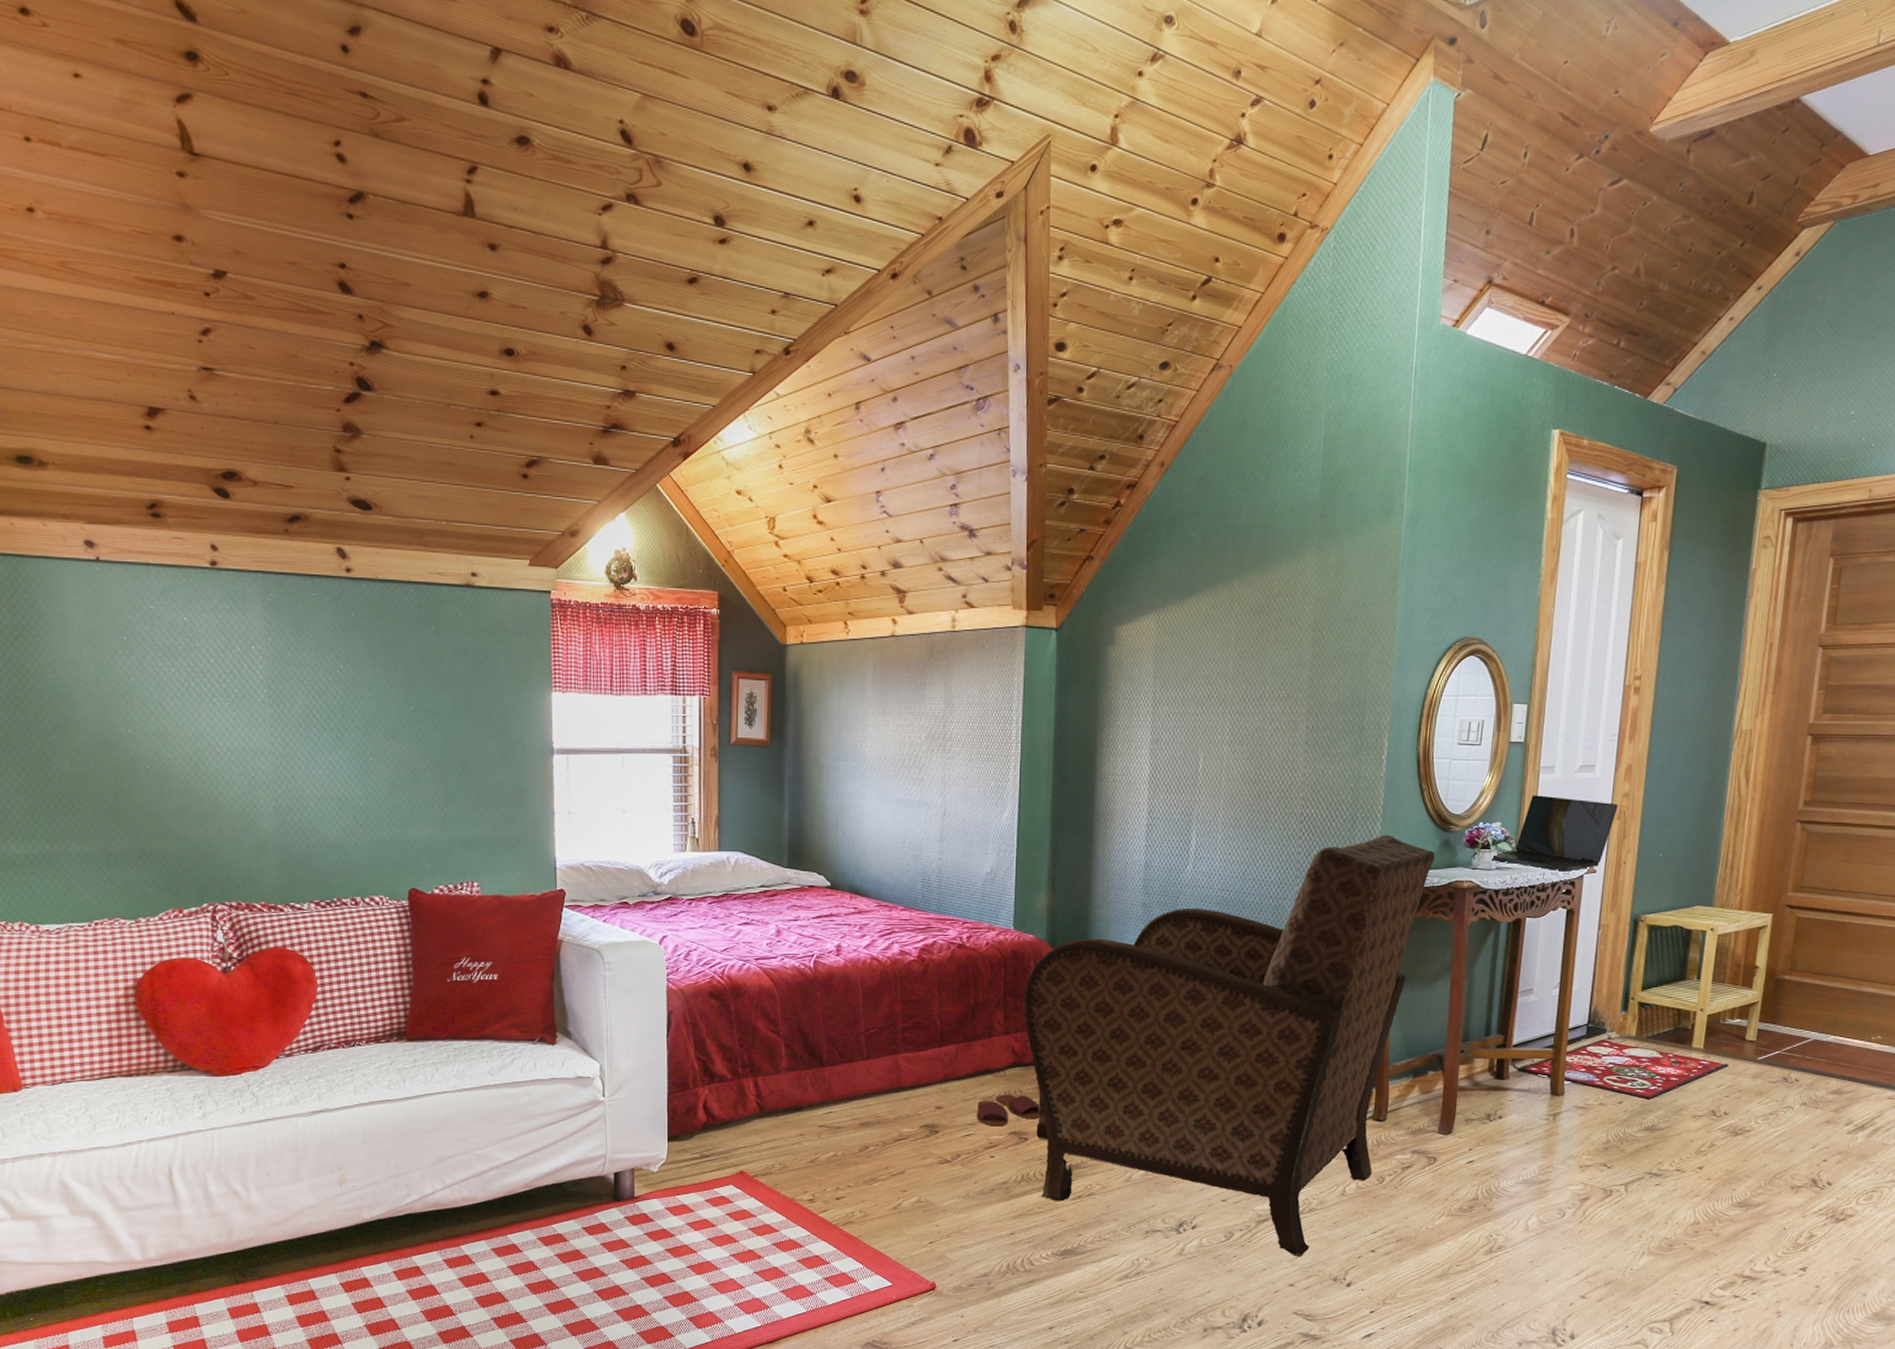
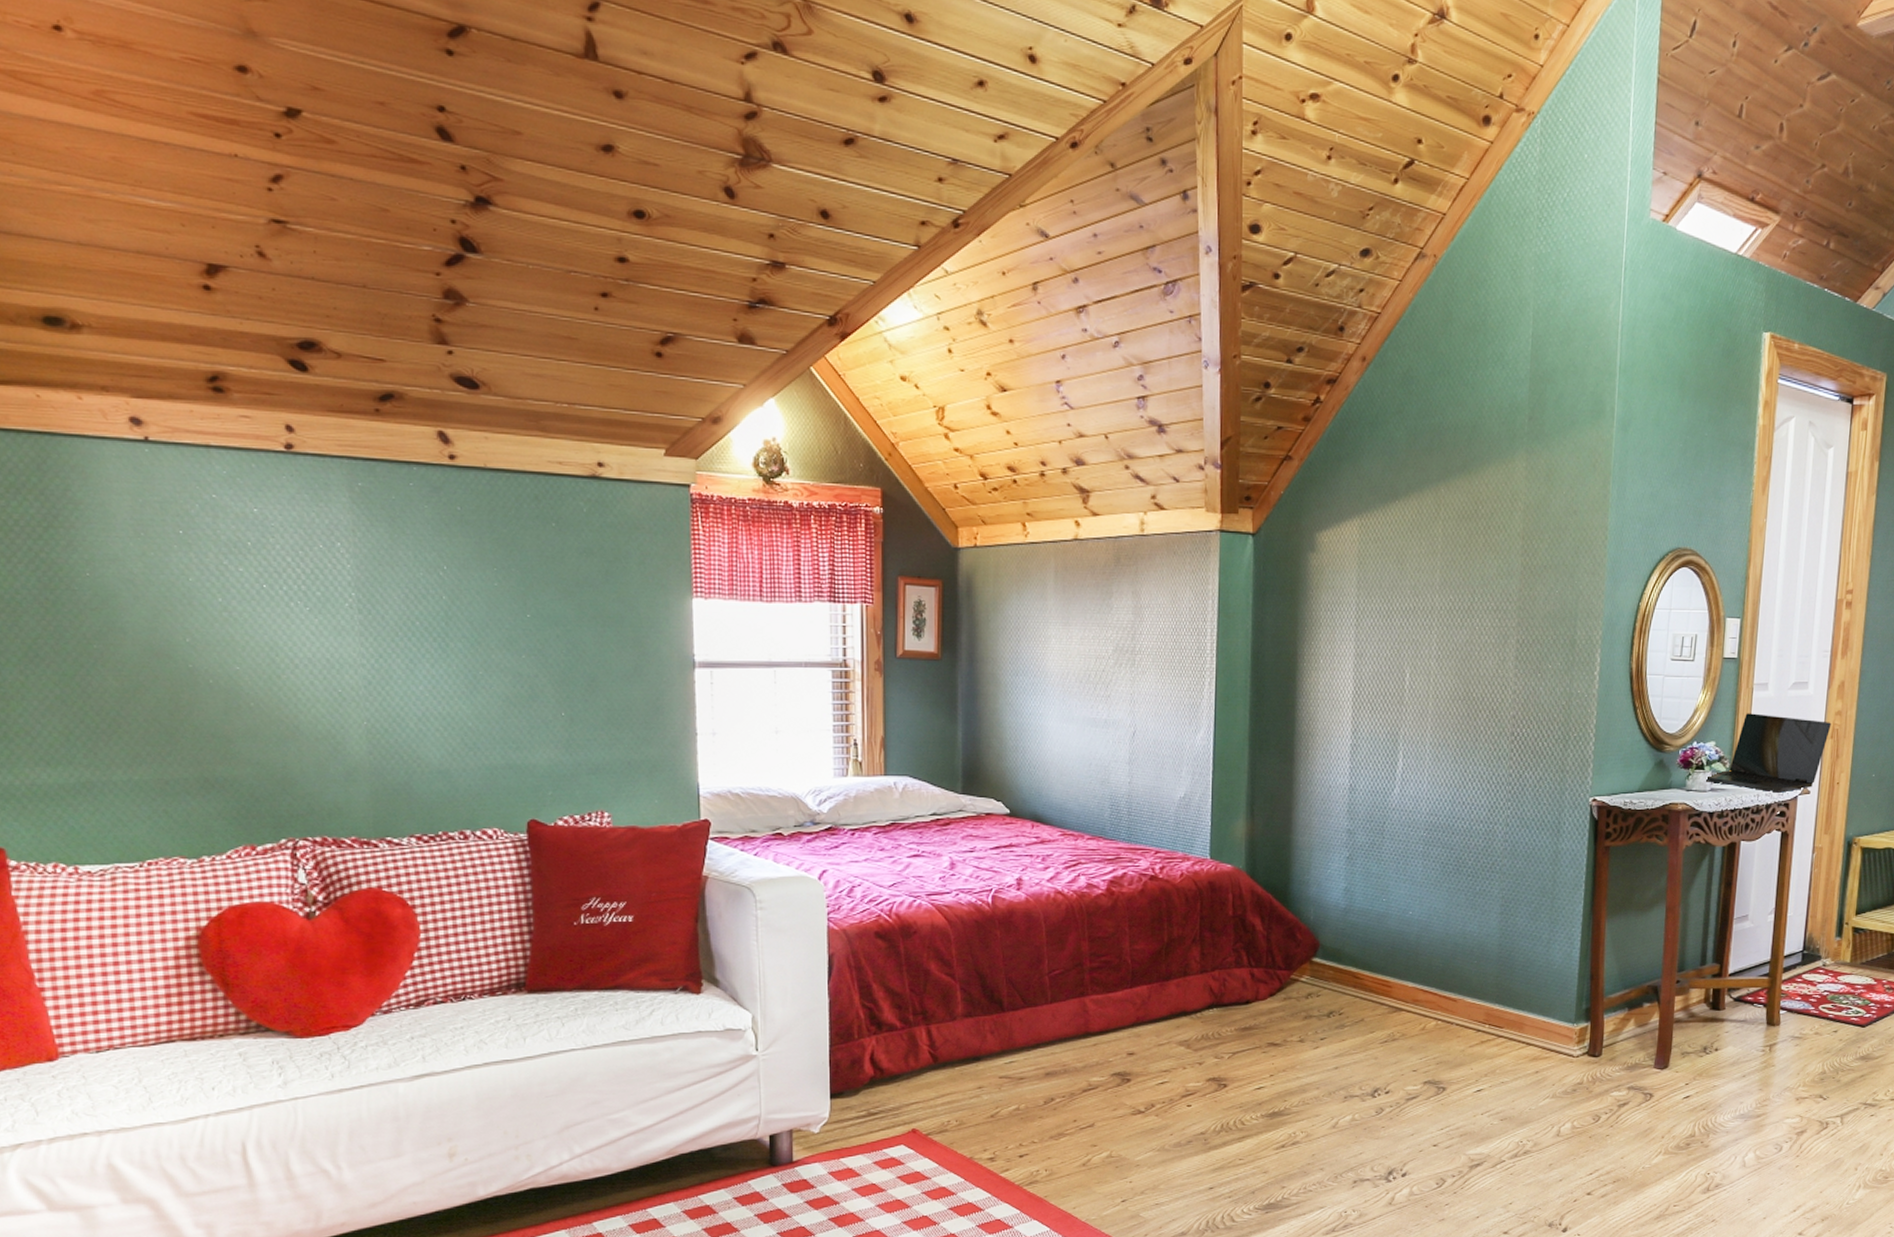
slippers: present [977,1094,1040,1127] -> none [1172,1037,1240,1073]
armchair: present [1023,834,1436,1256] -> none [1221,755,1650,1202]

